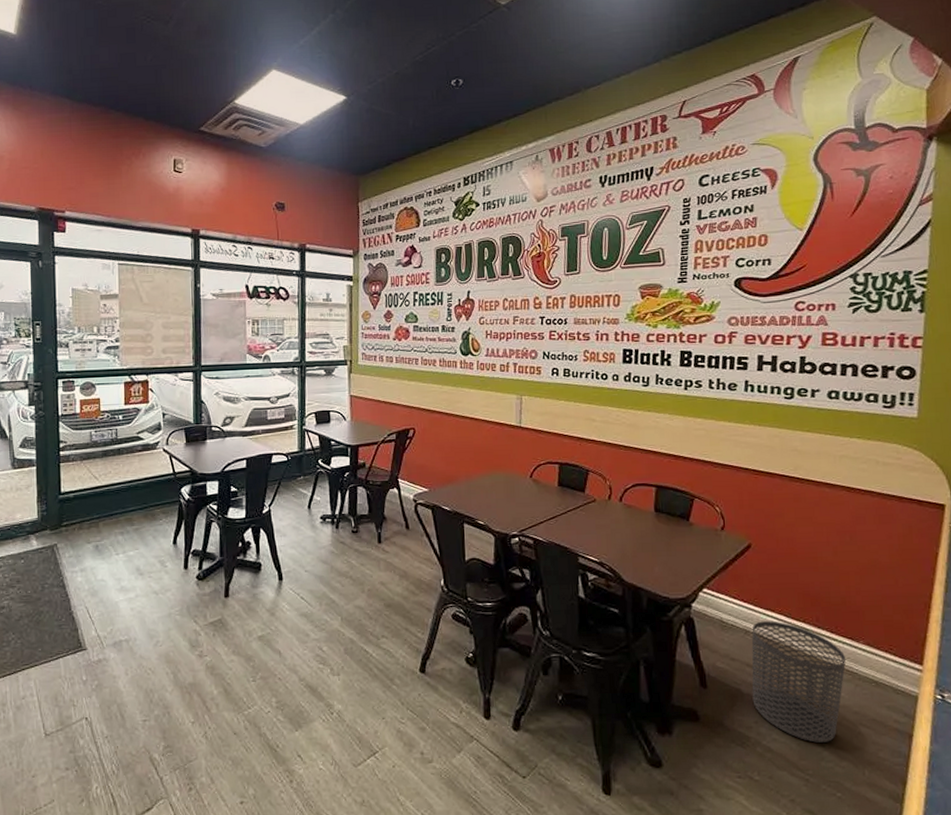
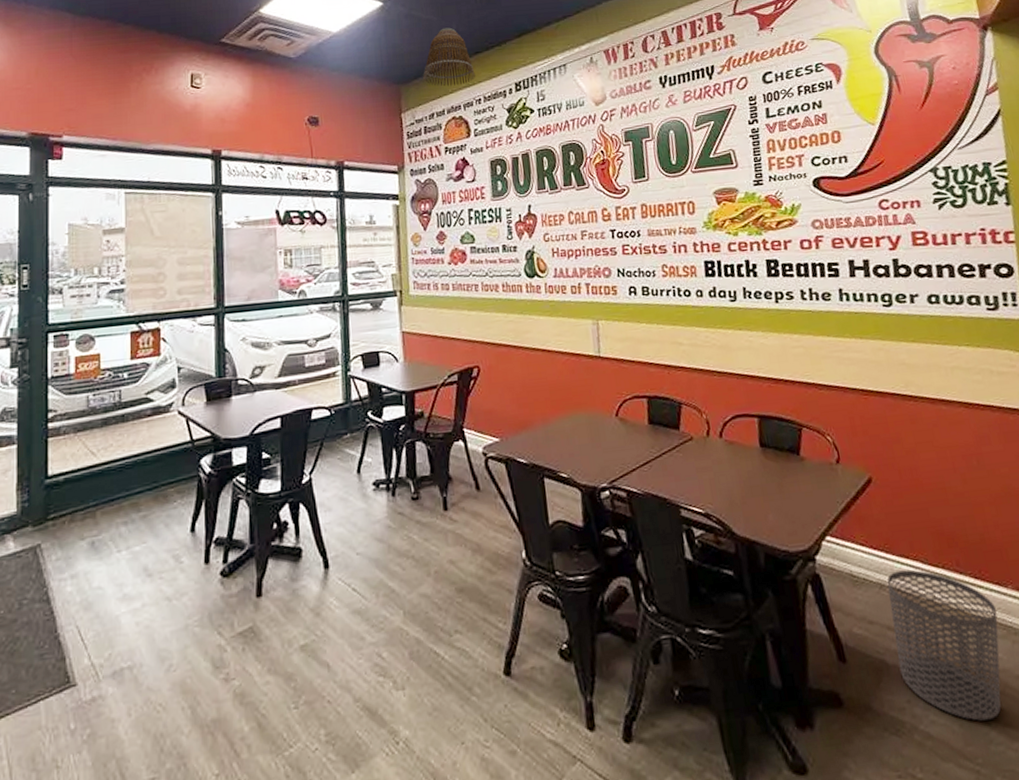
lamp shade: none [380,122,428,179] -> present [423,27,475,87]

